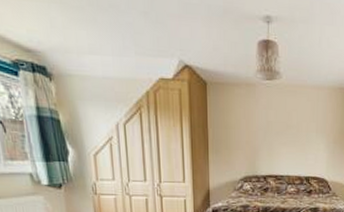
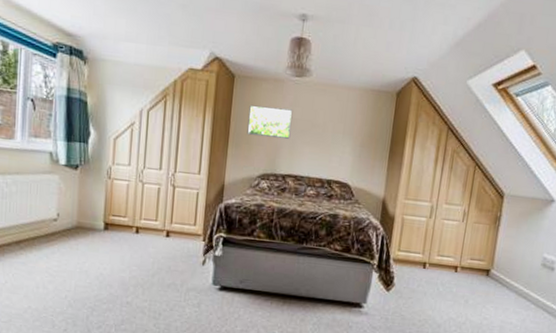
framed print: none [225,111,267,141] -> present [247,105,293,139]

